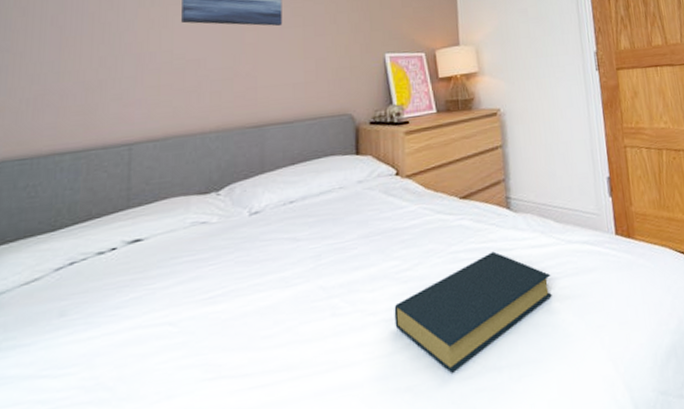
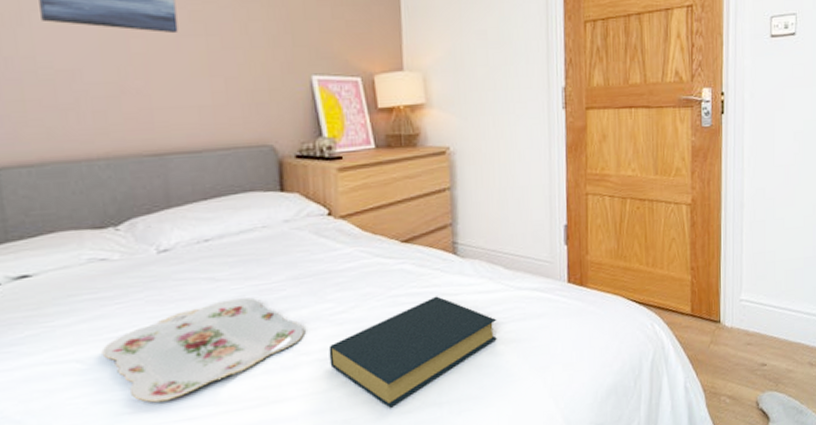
serving tray: none [192,256,372,368] -> present [101,297,304,403]

